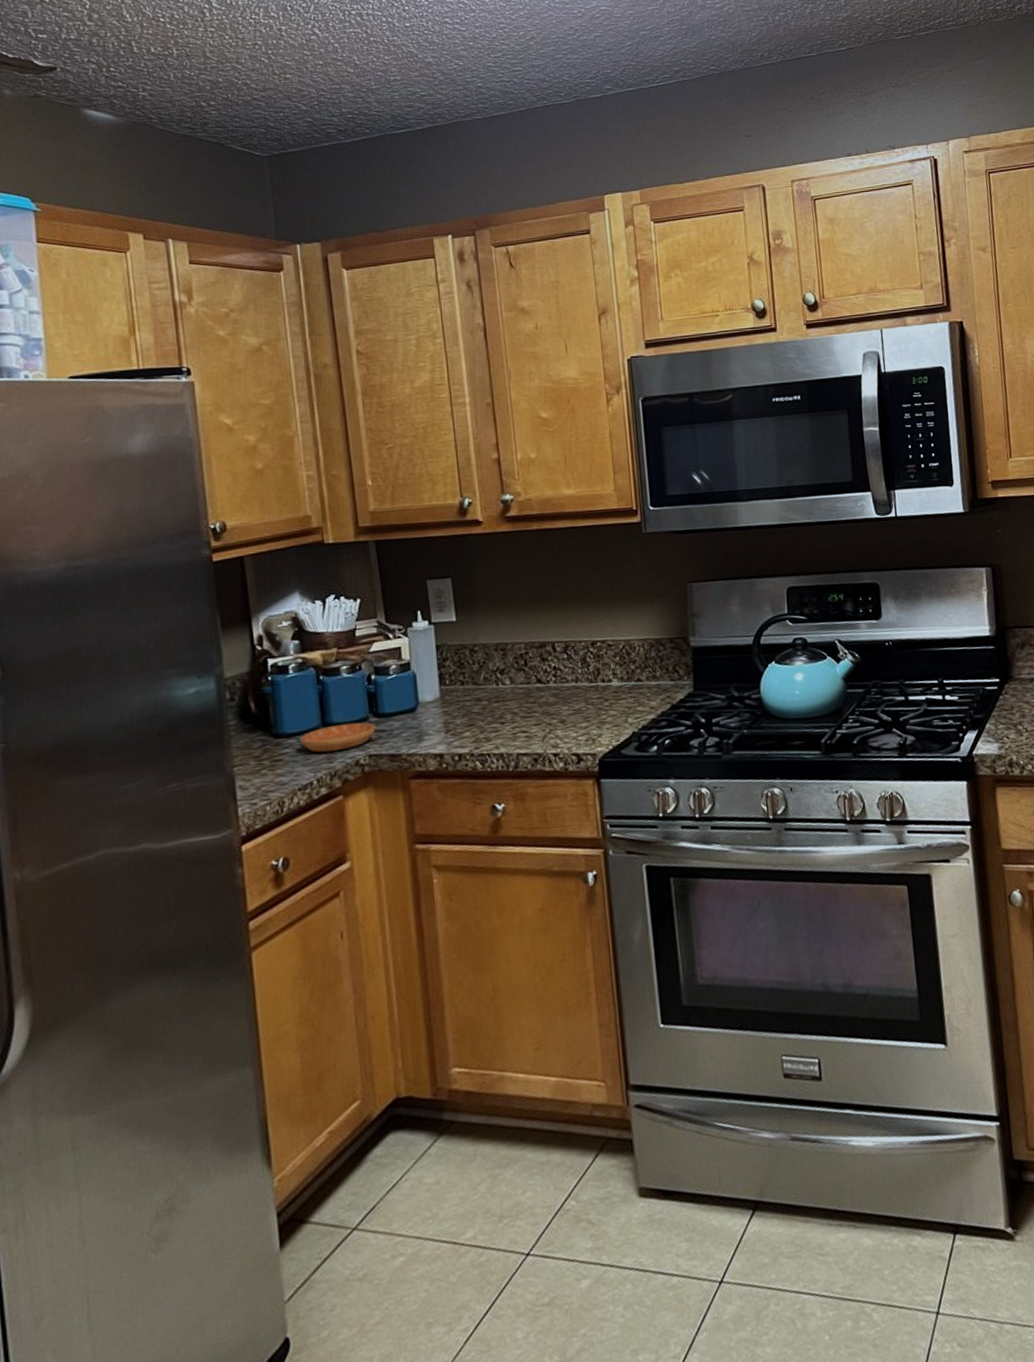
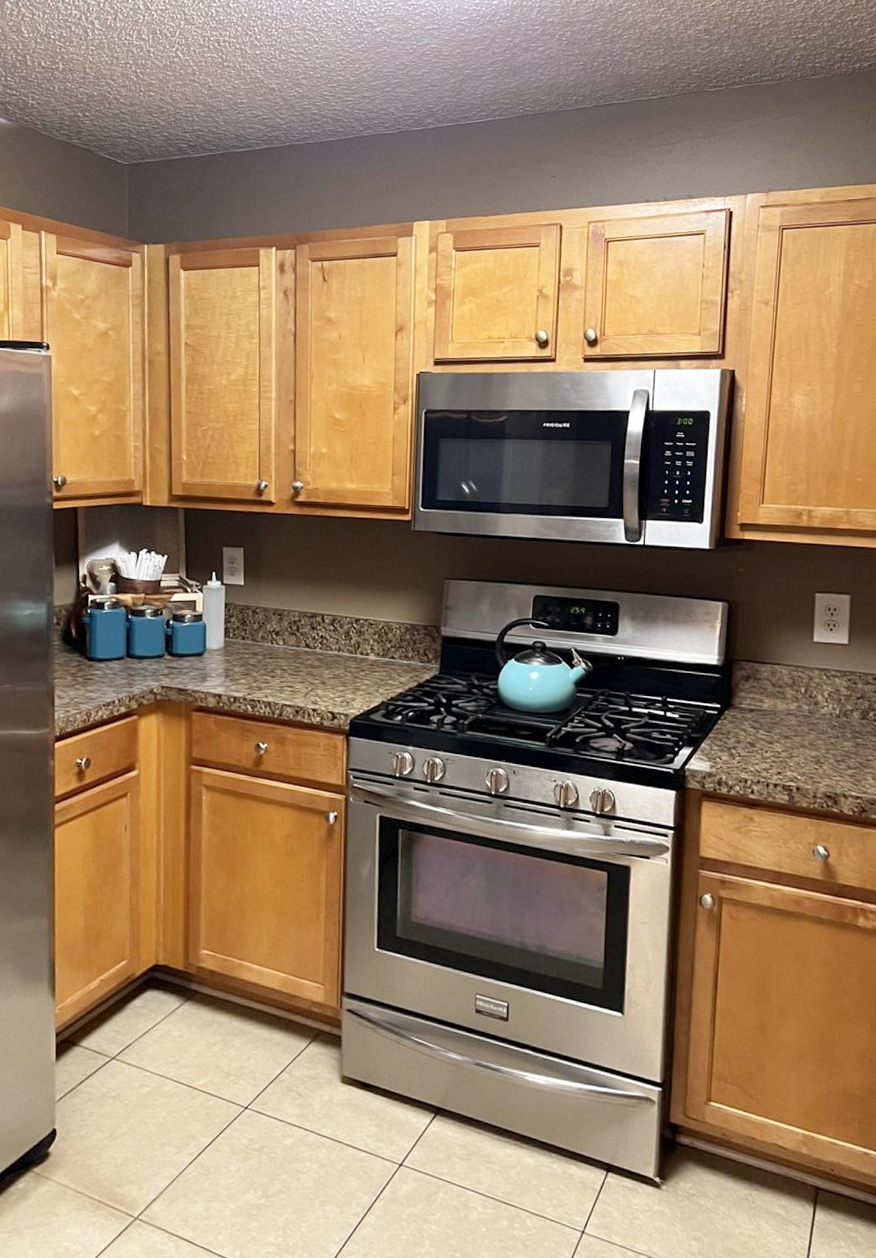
saucer: present [300,722,376,753] -> none [108,657,169,679]

